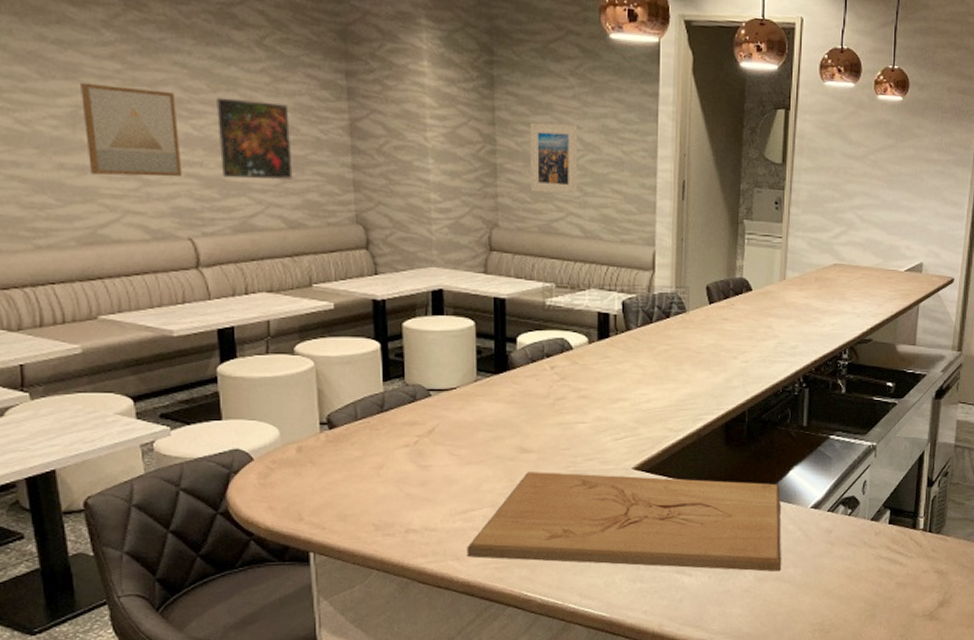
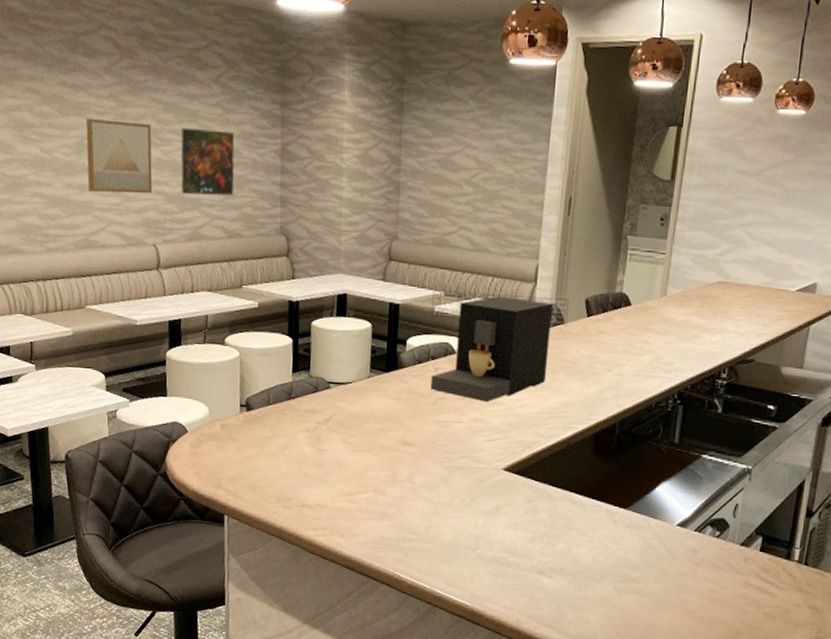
cutting board: present [466,472,782,572] -> none [350,463,647,585]
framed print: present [531,122,578,195] -> none [429,144,475,211]
coffee maker: none [547,286,673,400] -> present [430,296,553,403]

